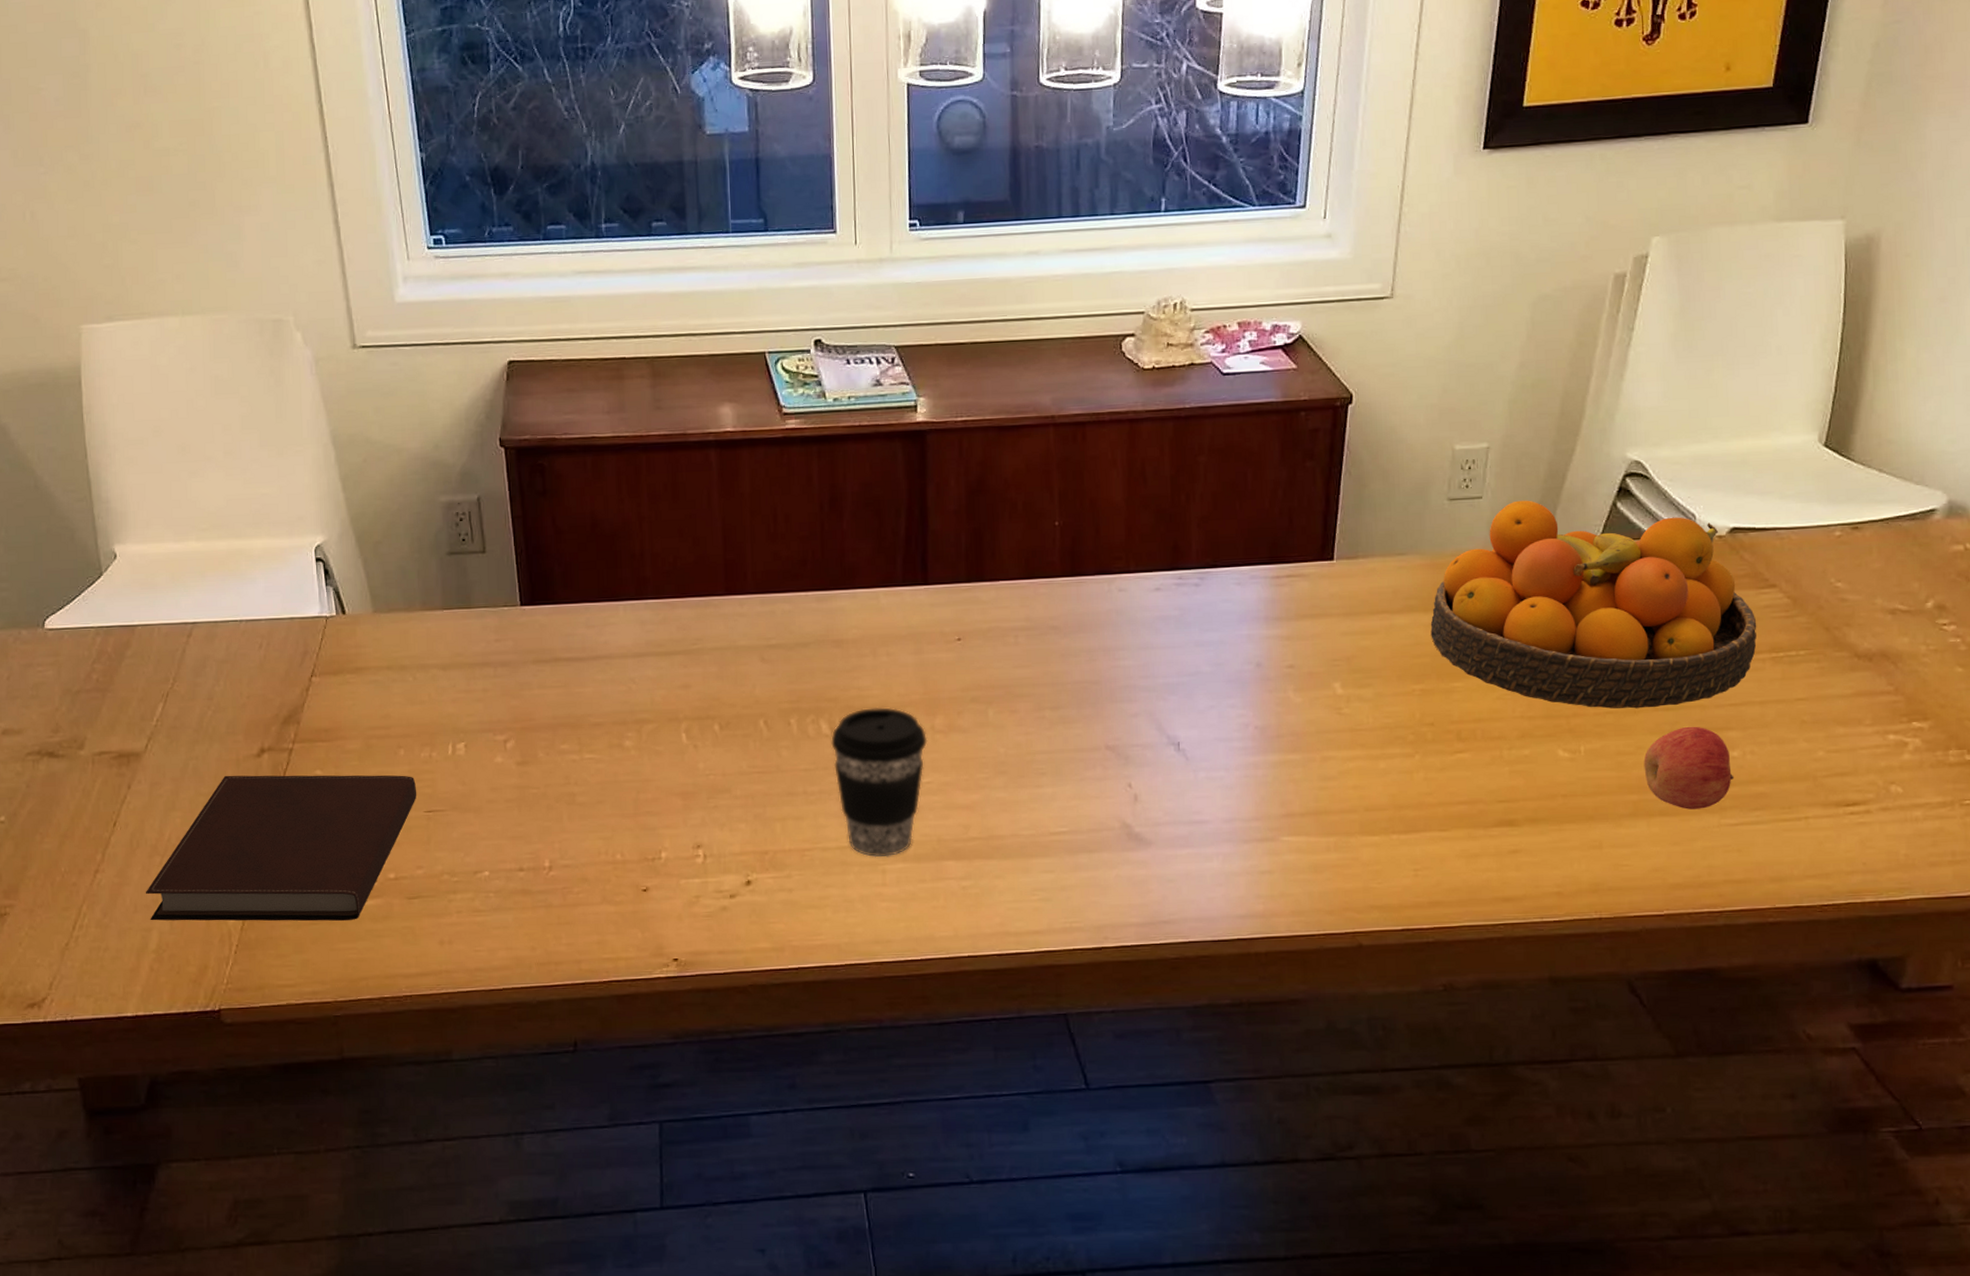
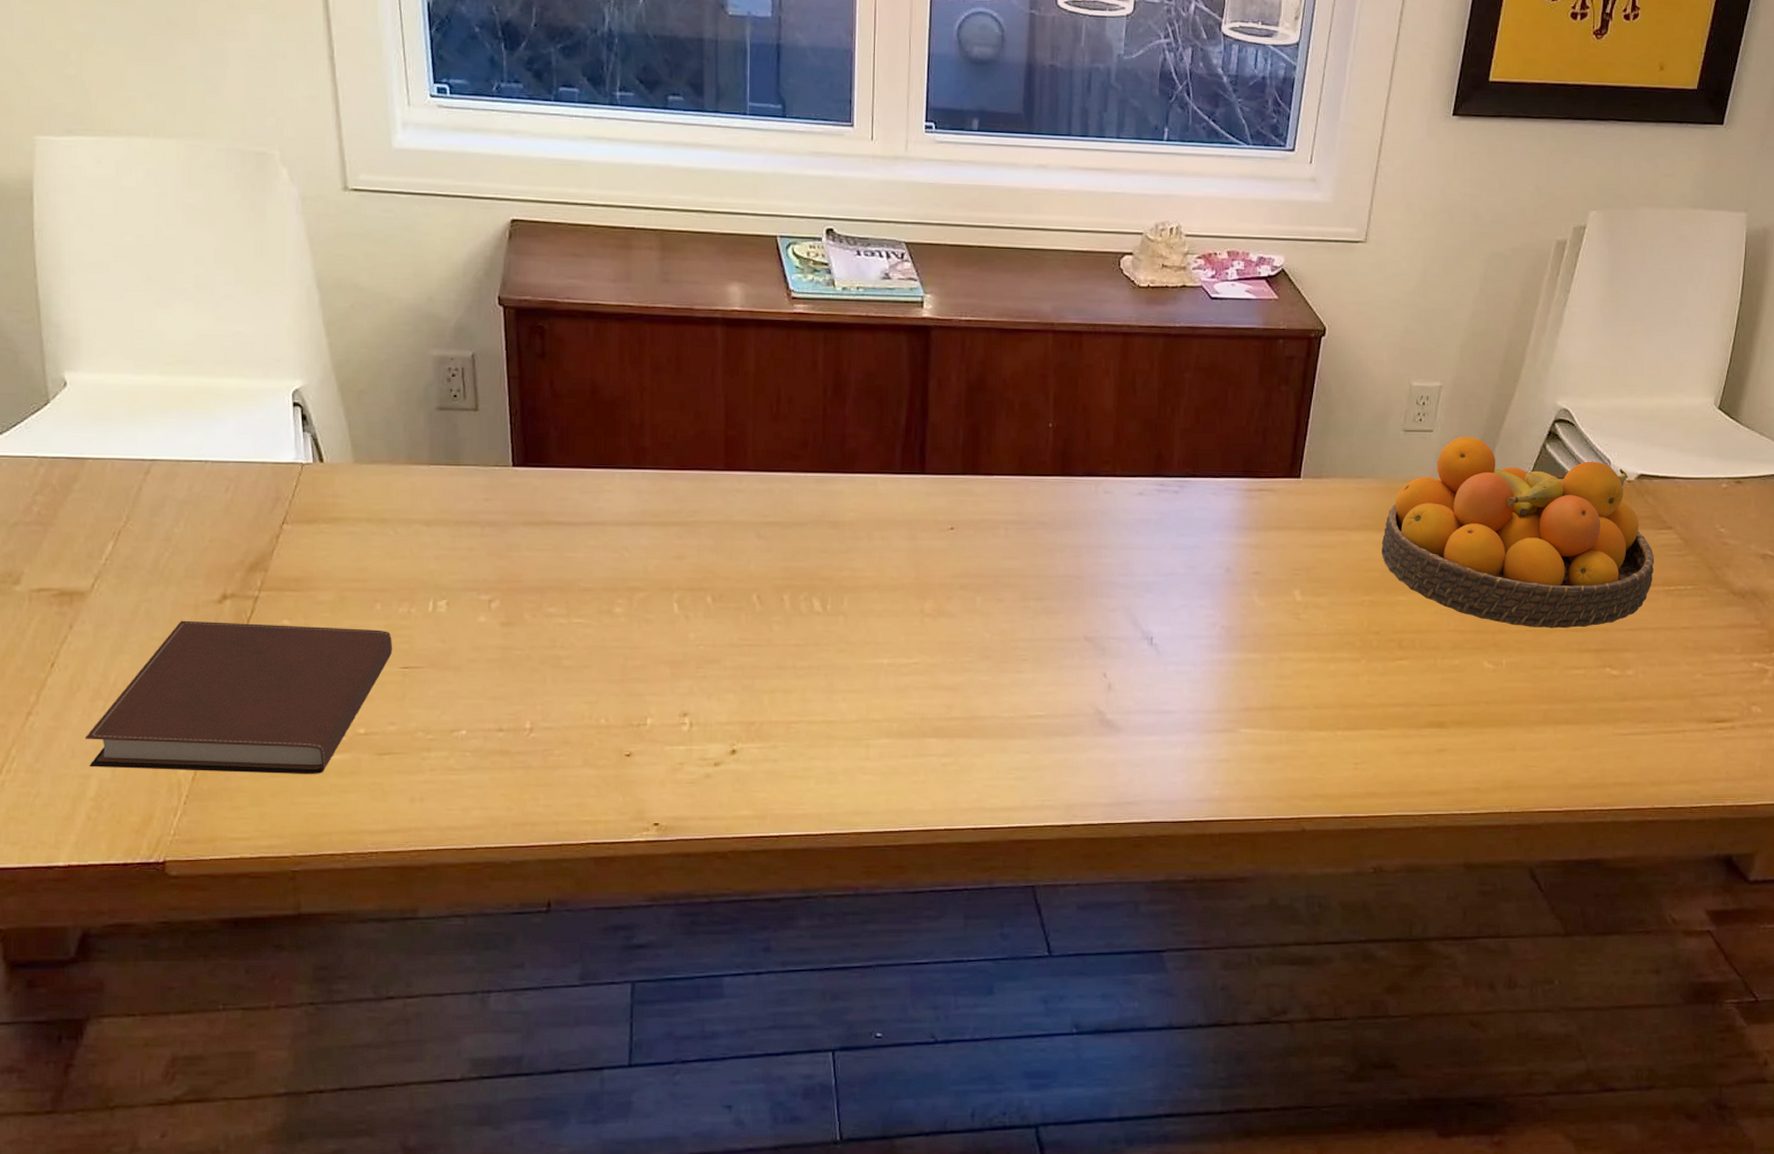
coffee cup: present [831,707,928,858] -> none [823,589,917,733]
apple: present [1643,726,1735,810] -> none [1554,646,1628,720]

